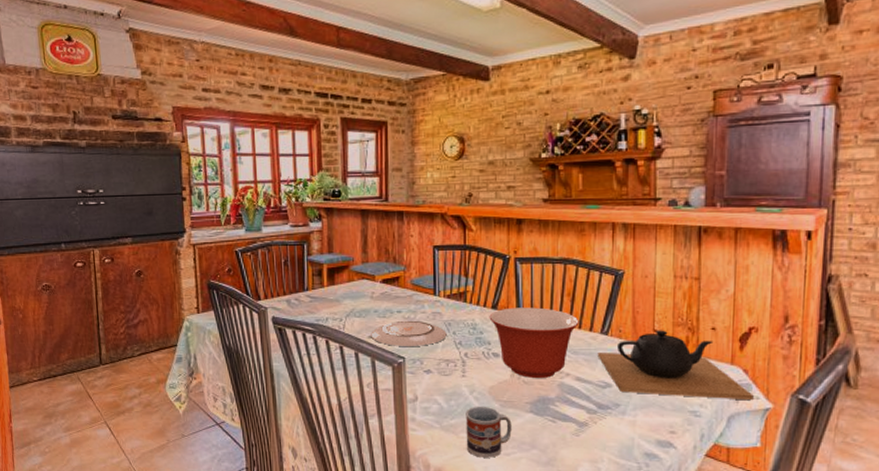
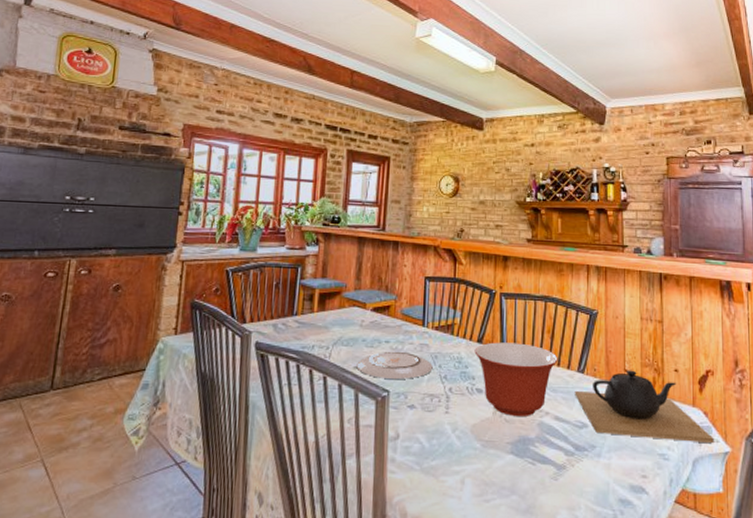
cup: present [466,406,512,458] -> none [446,445,492,505]

